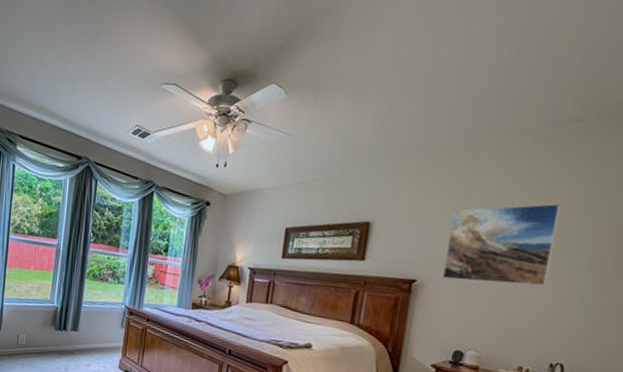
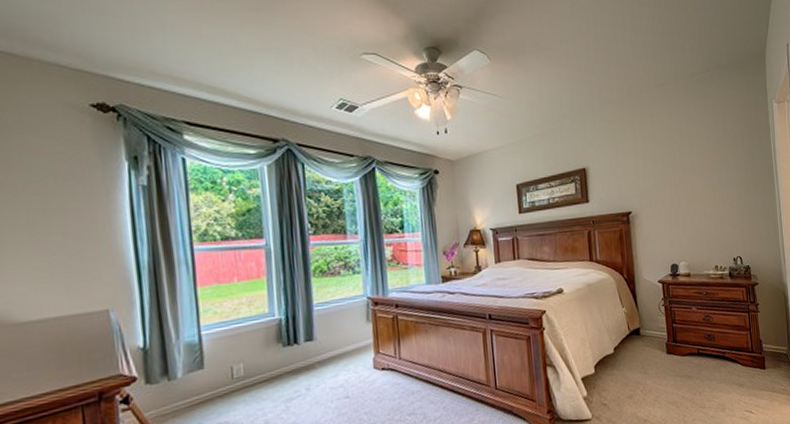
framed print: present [443,203,560,287] -> none [645,134,717,206]

